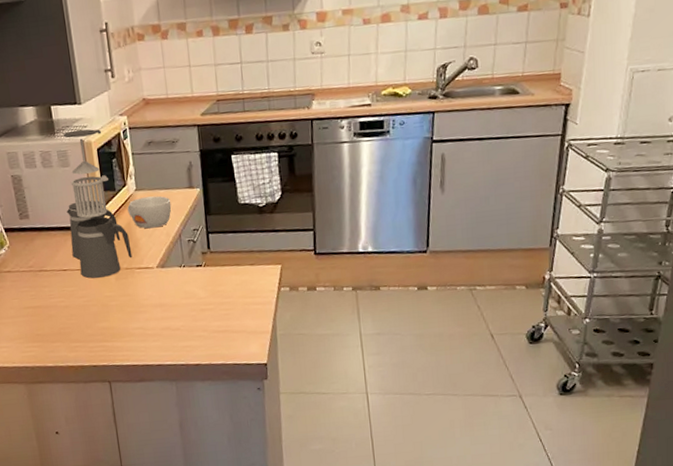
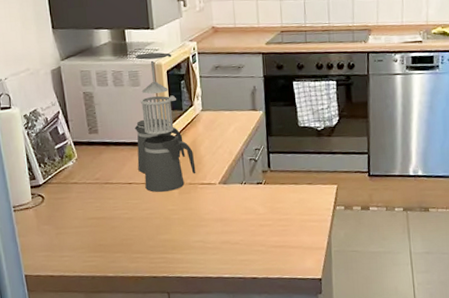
bowl: present [127,196,172,229] -> none [193,116,235,147]

